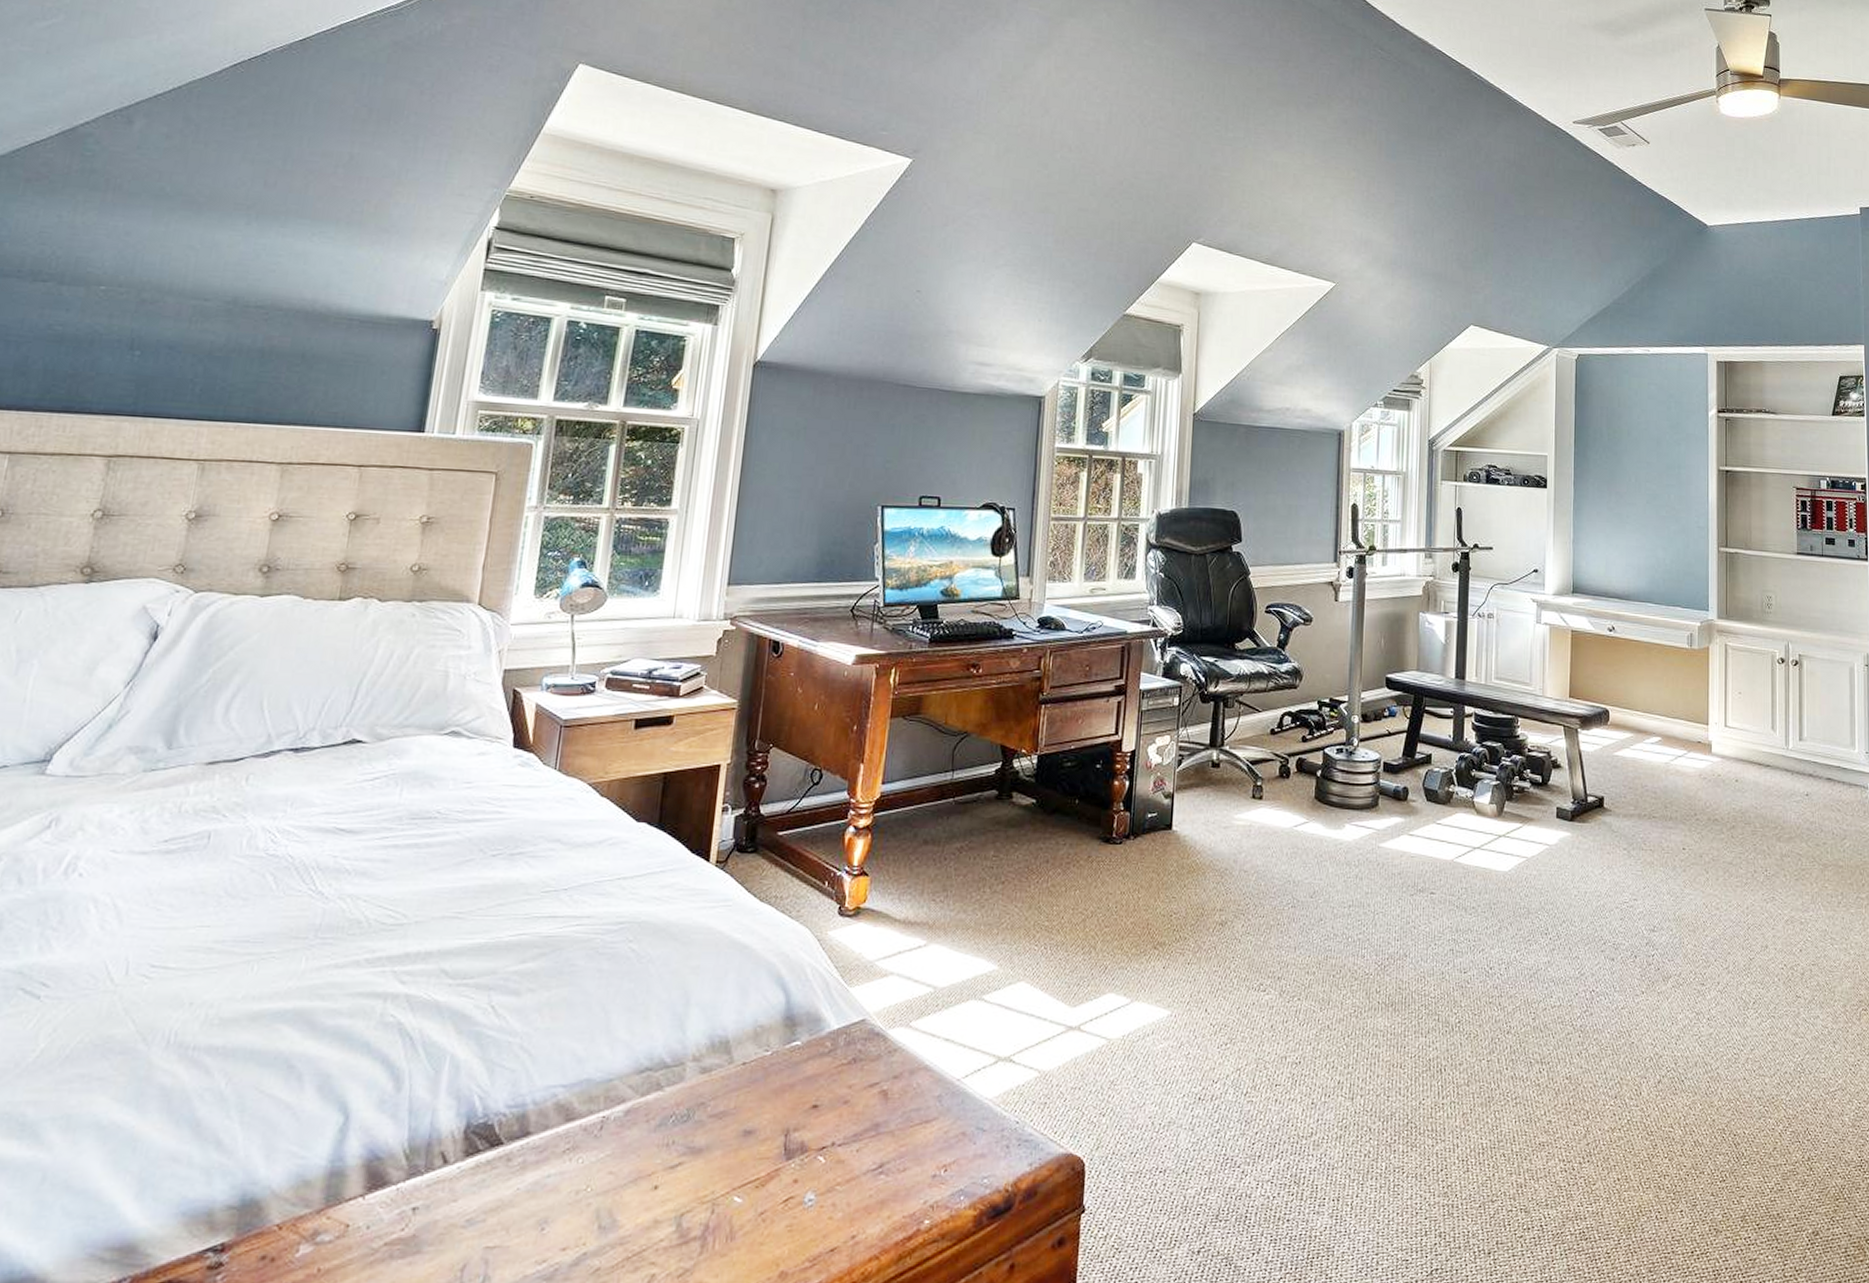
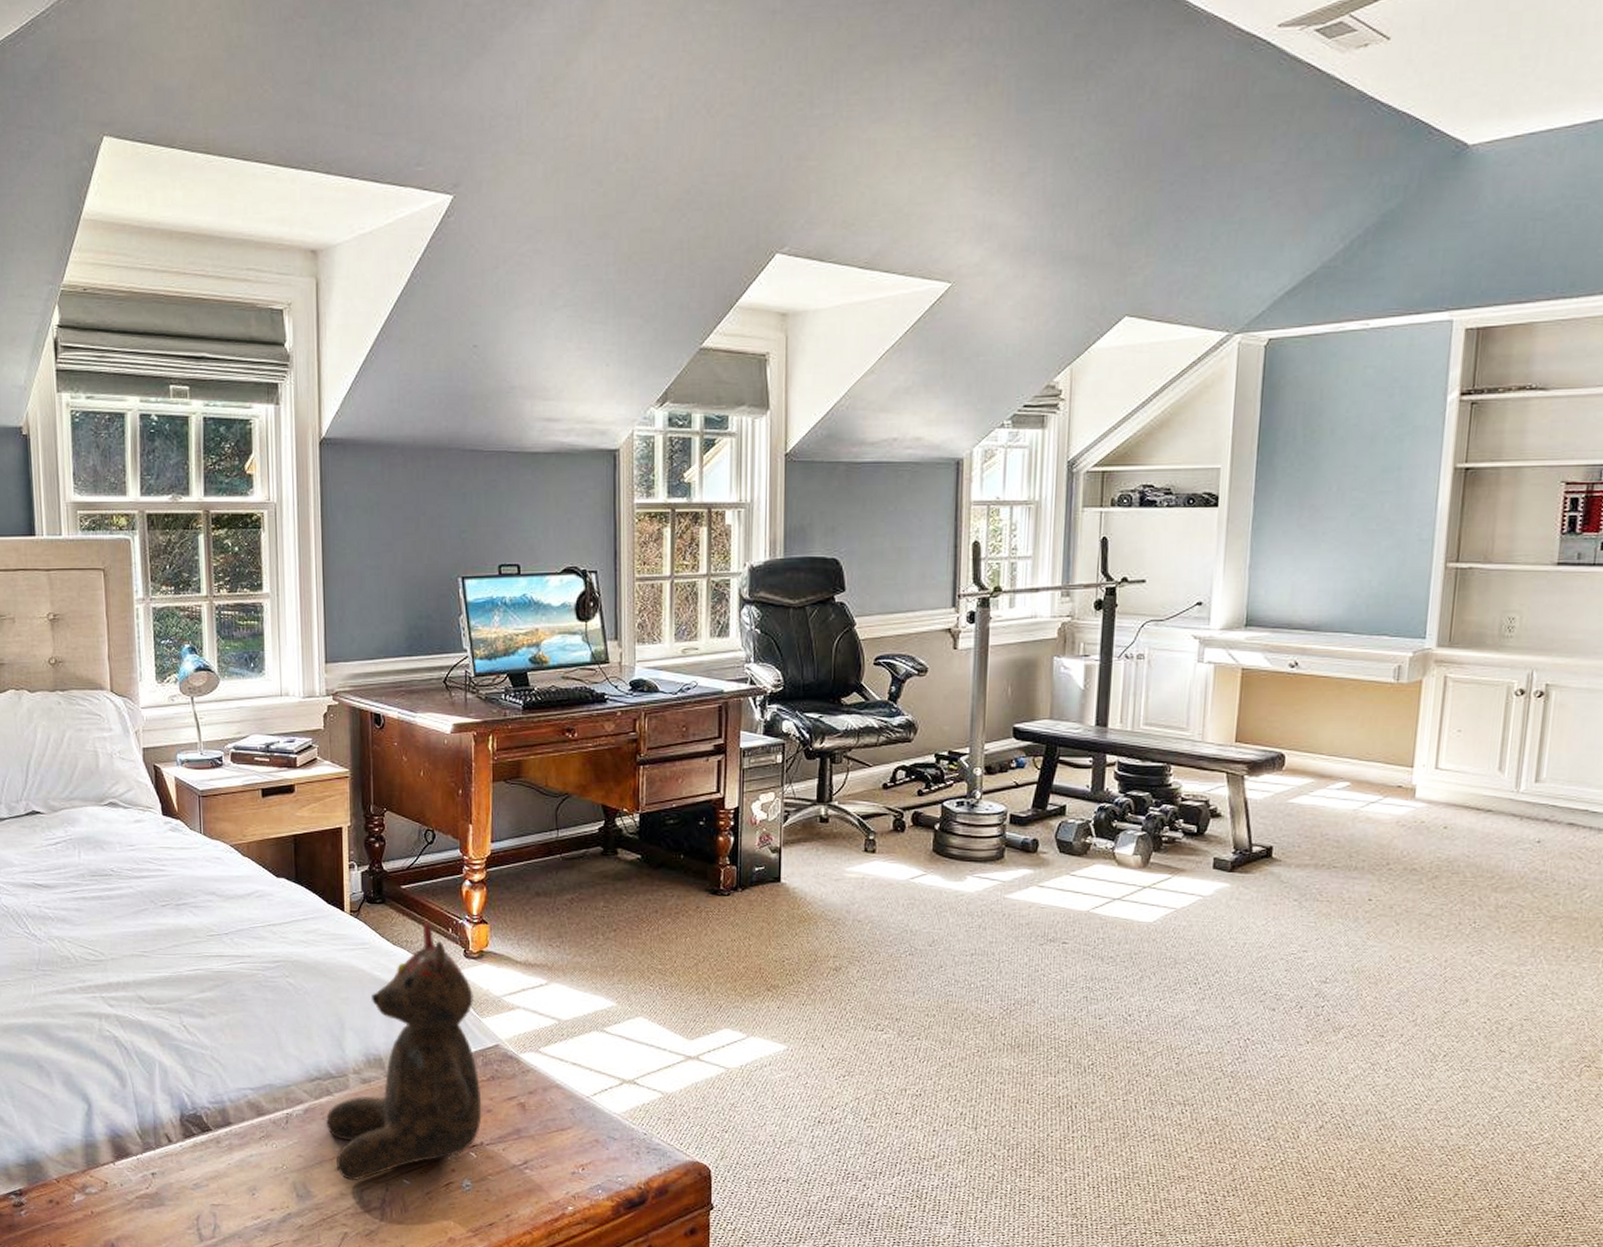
teddy bear: none [648,874,845,1201] -> present [325,922,482,1180]

